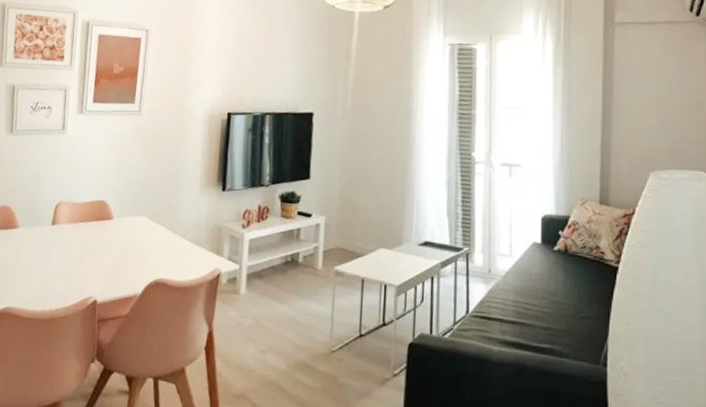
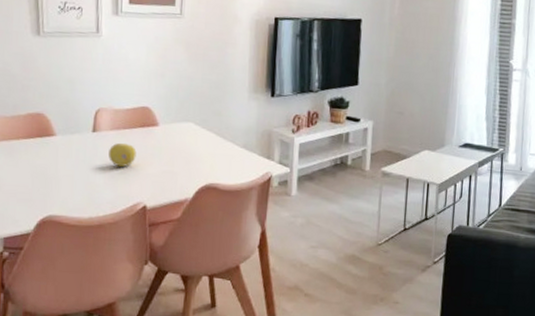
fruit: none [64,235,91,261] -> present [108,142,137,168]

